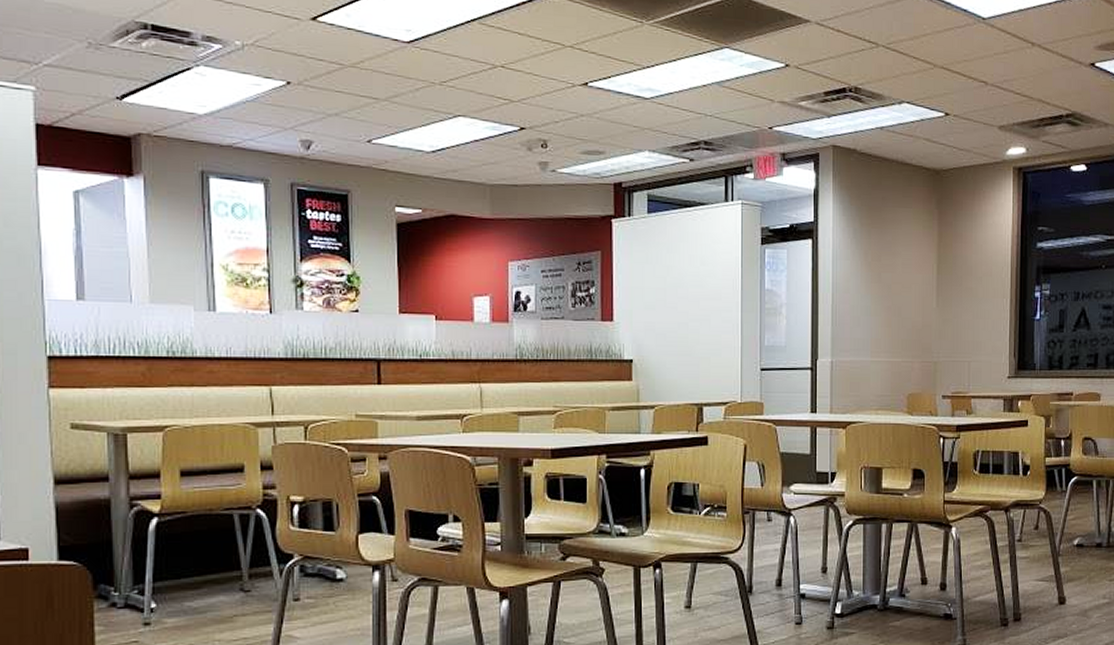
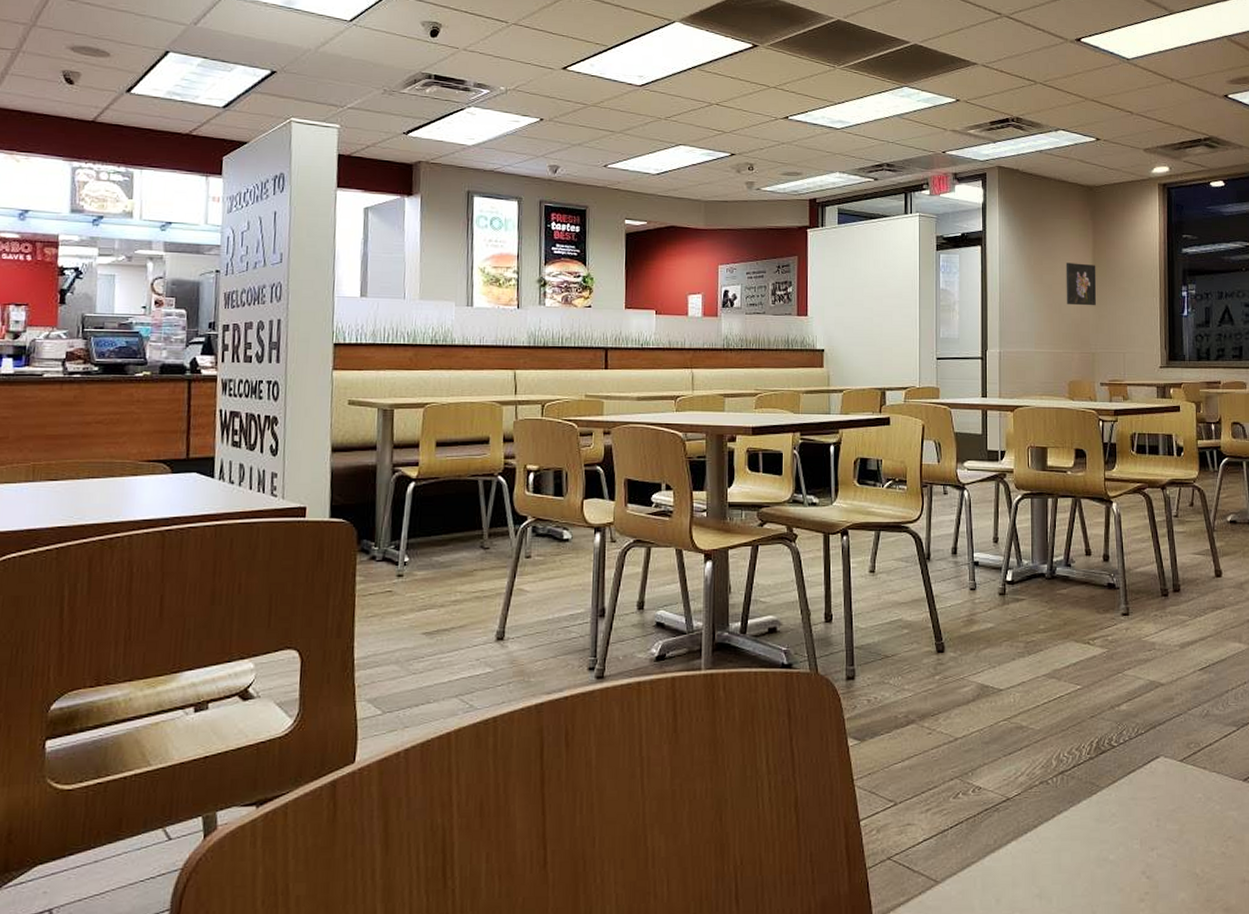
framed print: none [907,259,941,309] -> present [1065,263,1097,306]

